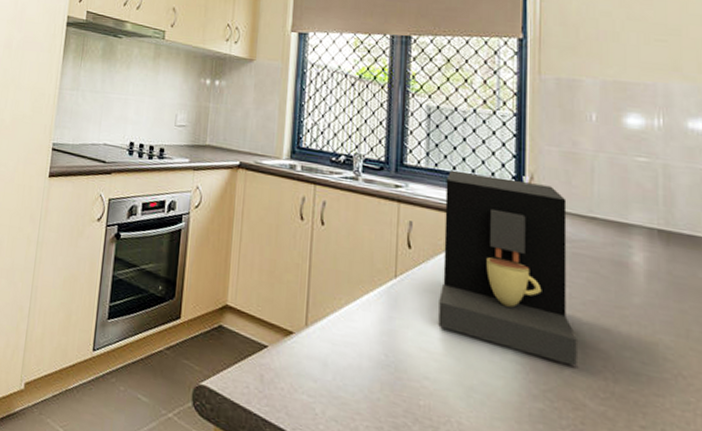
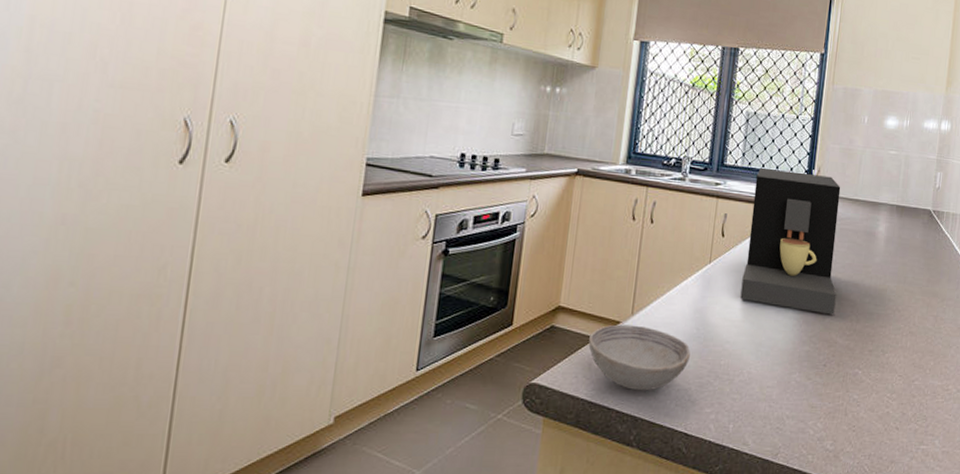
bowl: none [259,334,379,421] -> present [588,324,691,391]

